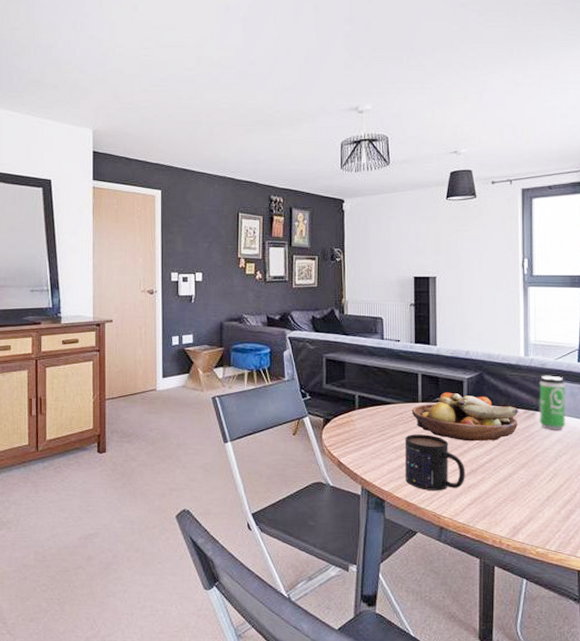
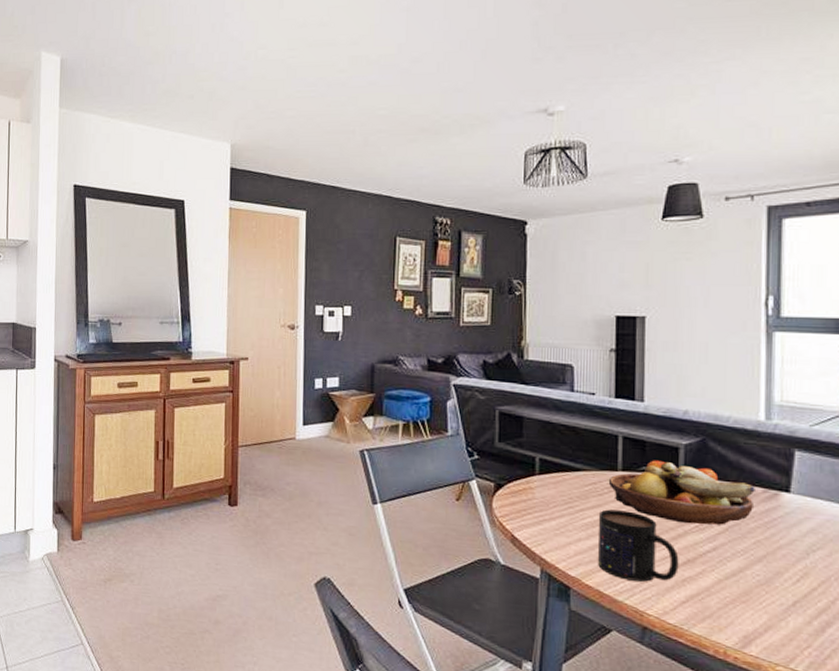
beverage can: present [539,375,566,430] -> none [784,445,825,518]

